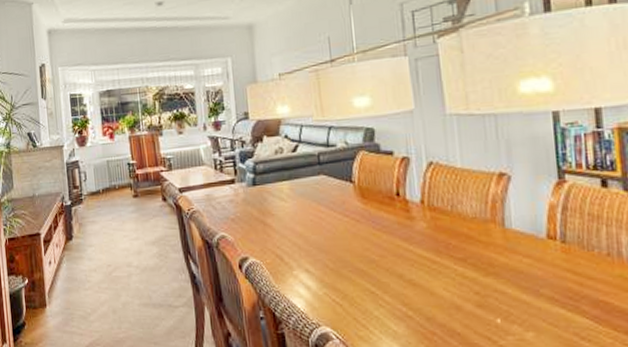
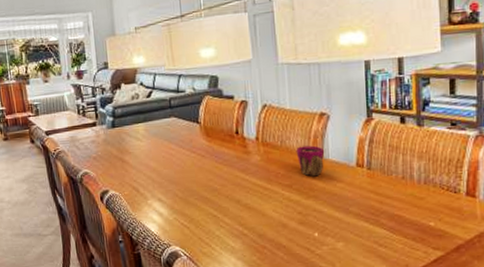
cup: none [470,211,506,250] -> present [296,145,325,177]

